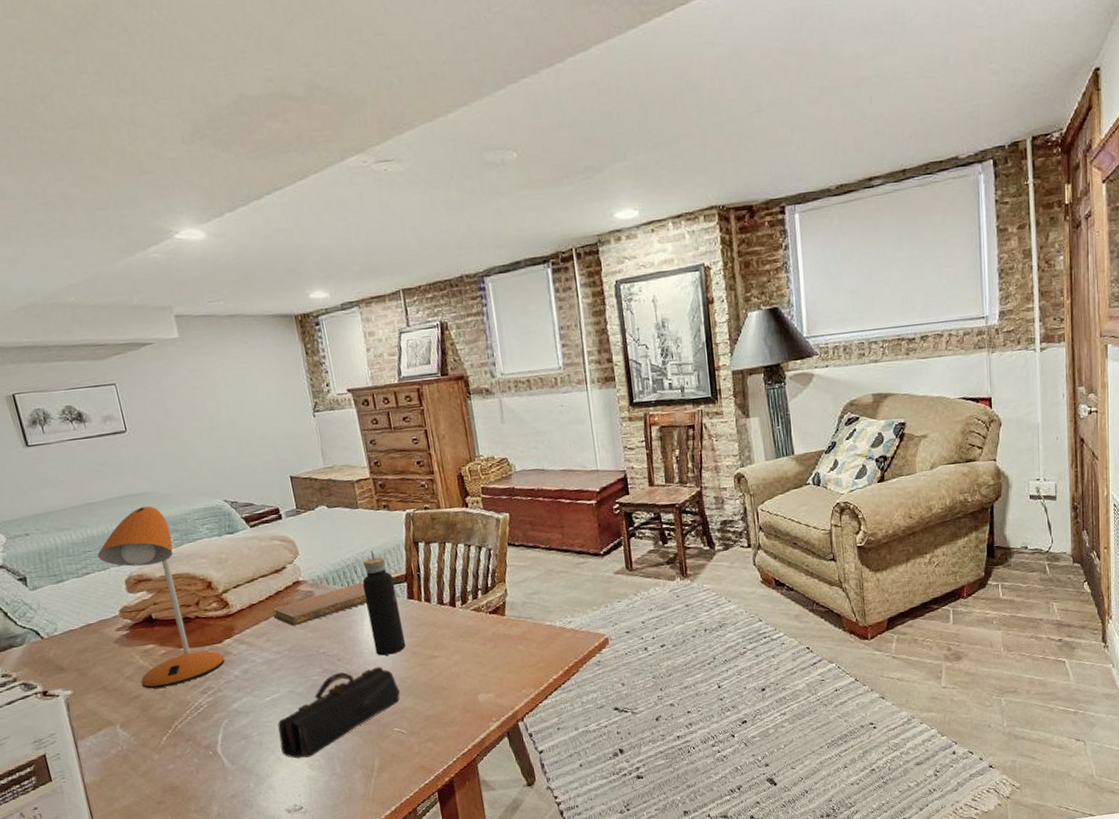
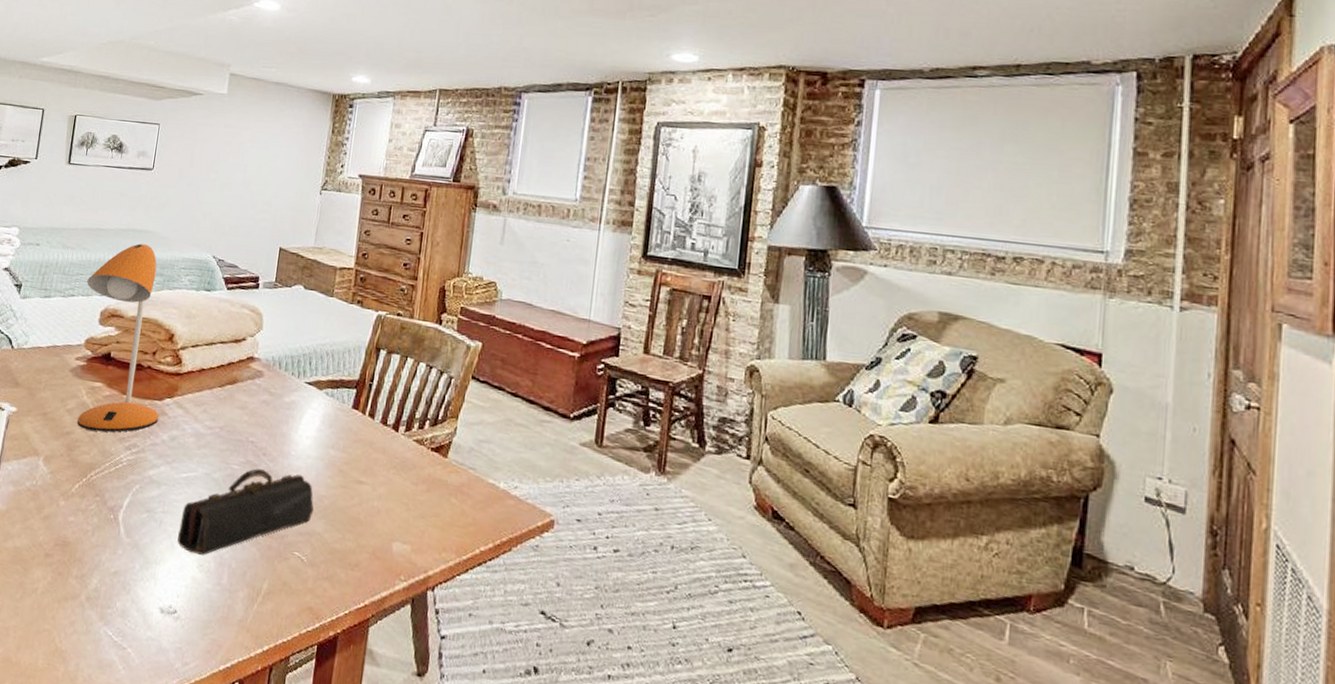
notebook: present [273,582,368,626] -> none [218,375,314,405]
water bottle: present [362,551,406,656] -> none [303,345,345,466]

